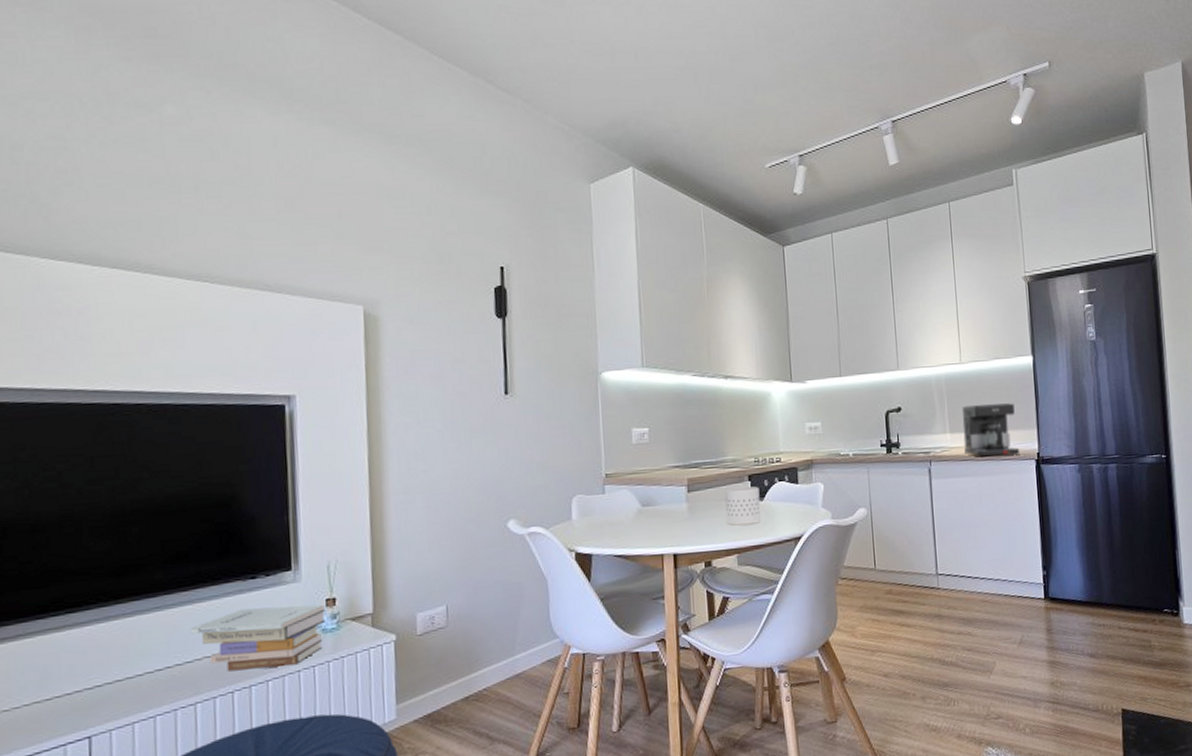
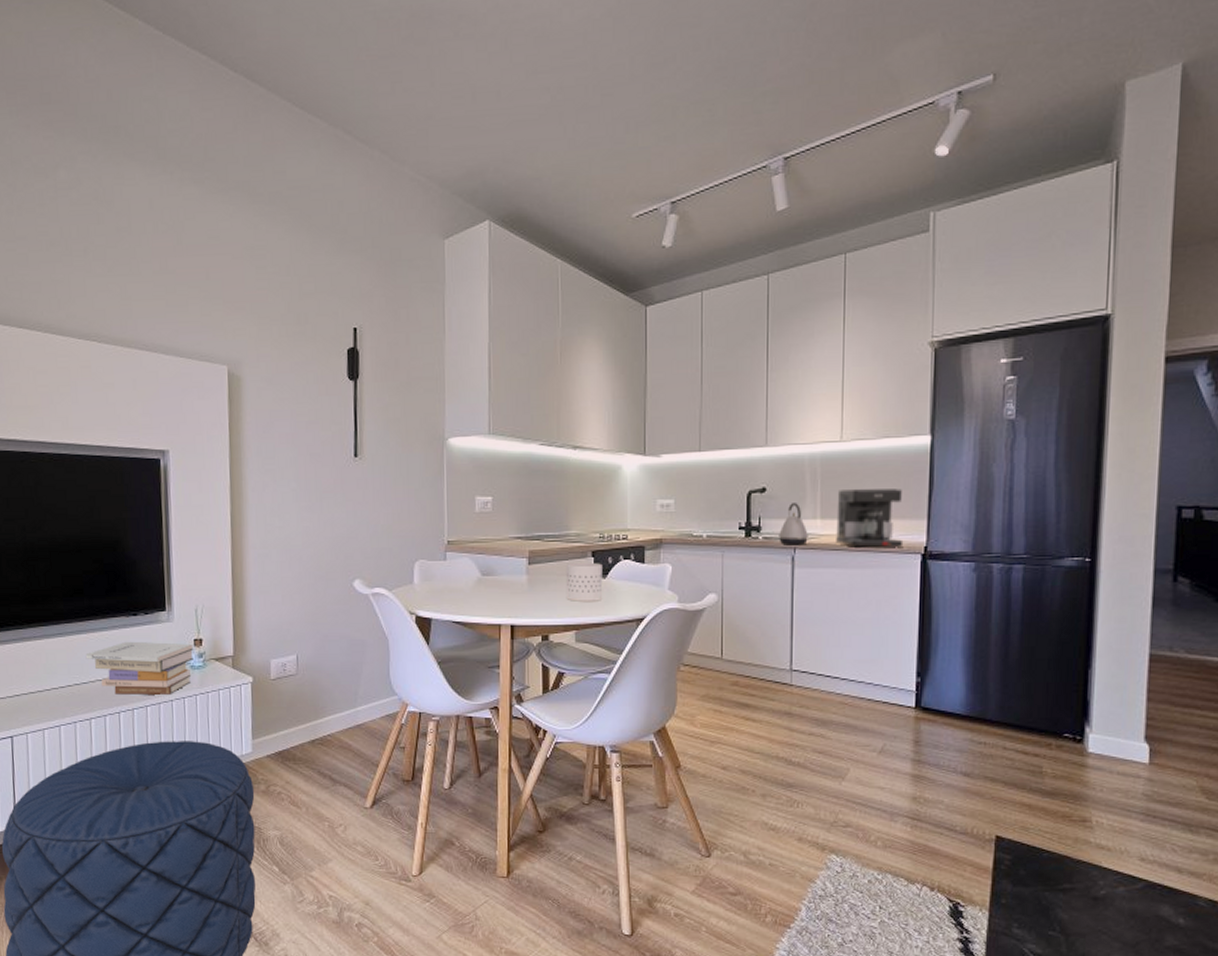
kettle: none [915,420,941,459] -> present [779,503,808,545]

